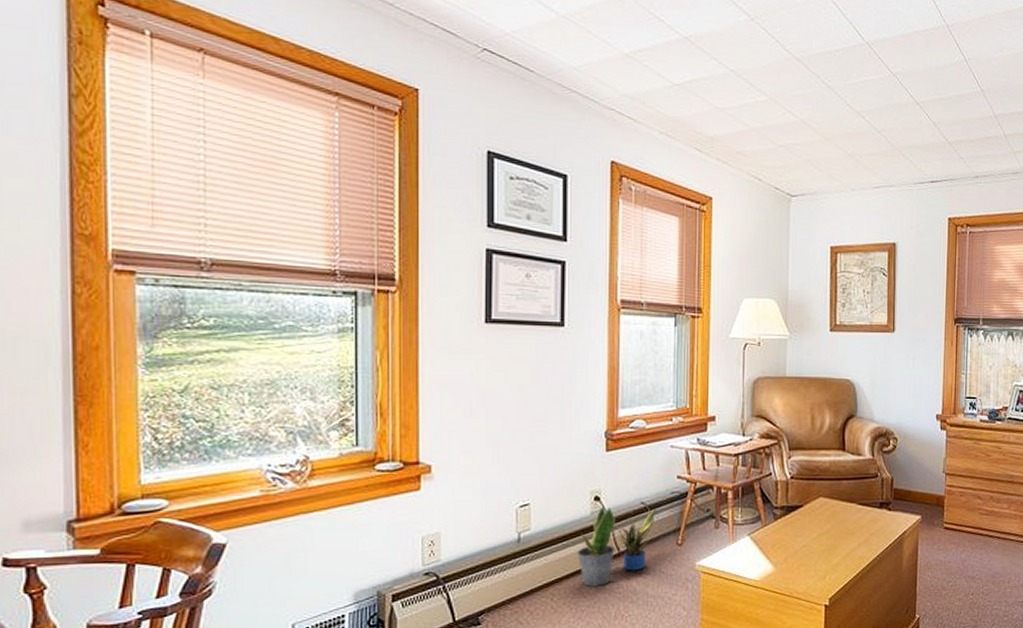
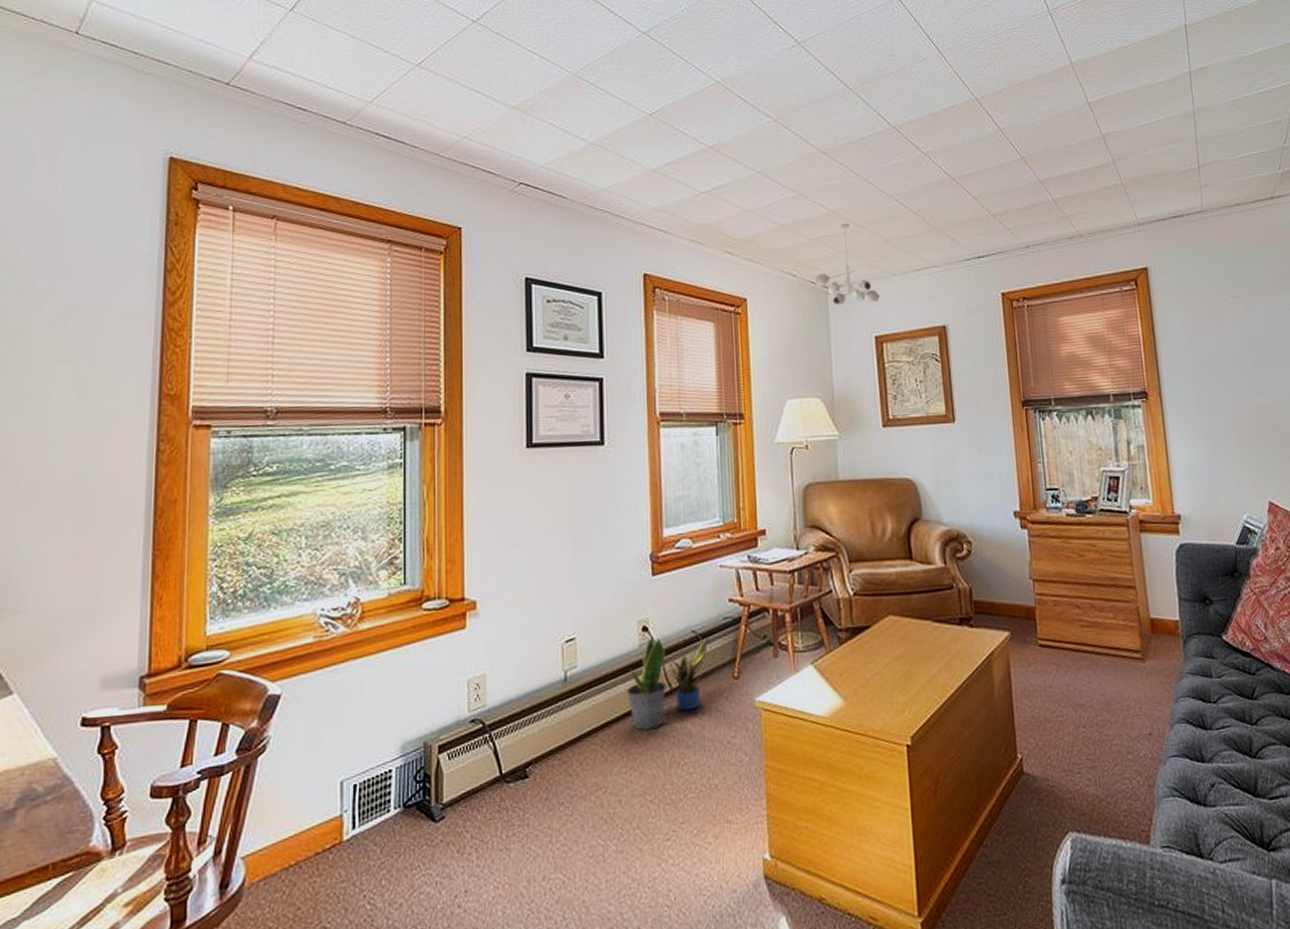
ceiling light fixture: none [780,133,838,215] -> present [815,223,880,306]

